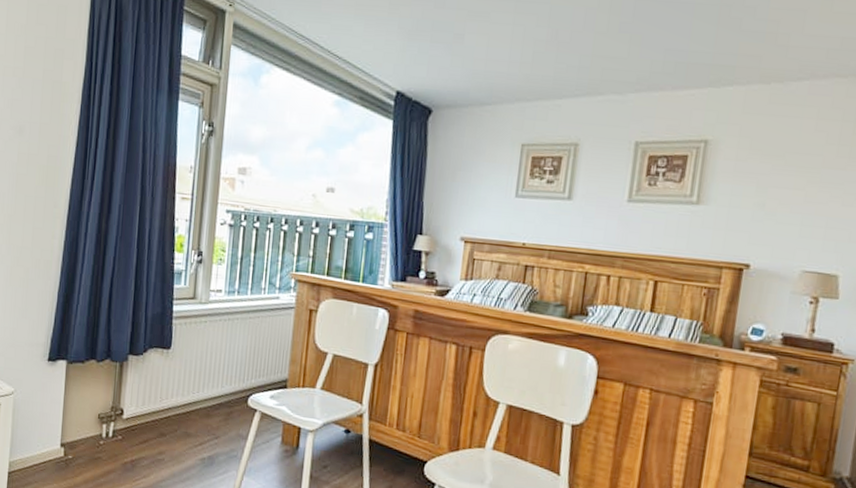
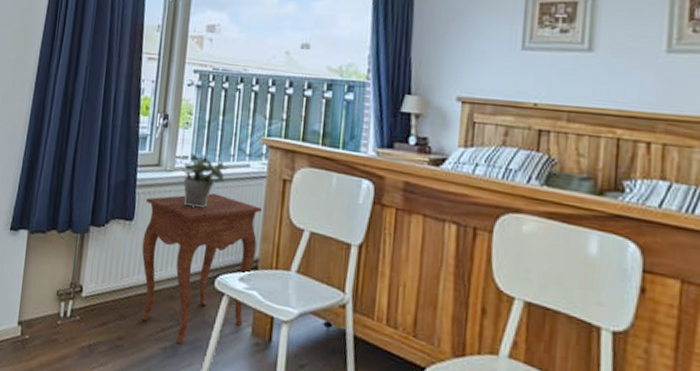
side table: none [179,323,291,455] -> present [141,193,263,345]
potted plant: none [216,286,260,336] -> present [182,152,229,208]

